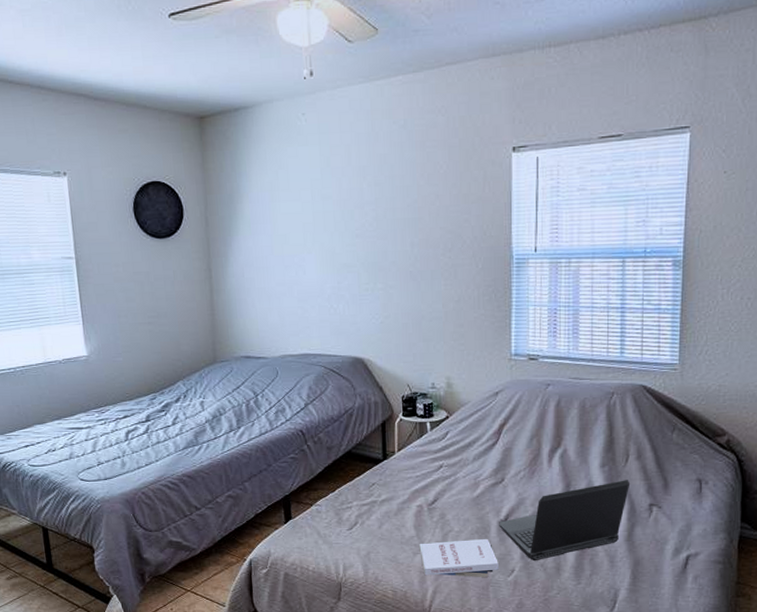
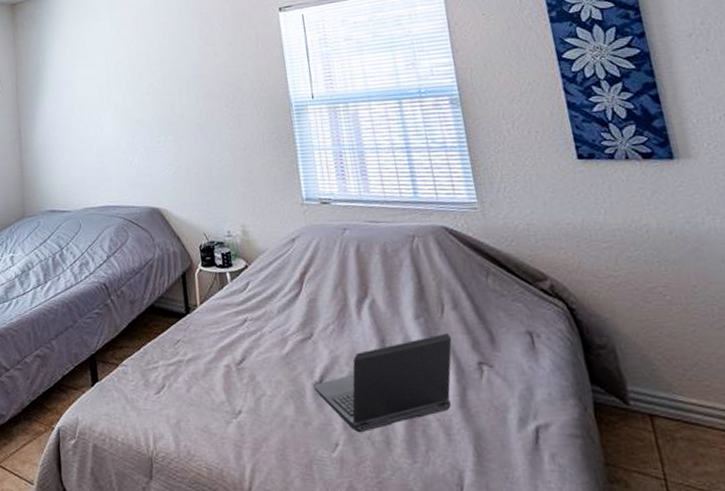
books: present [419,538,500,577] -> none [231,404,322,452]

